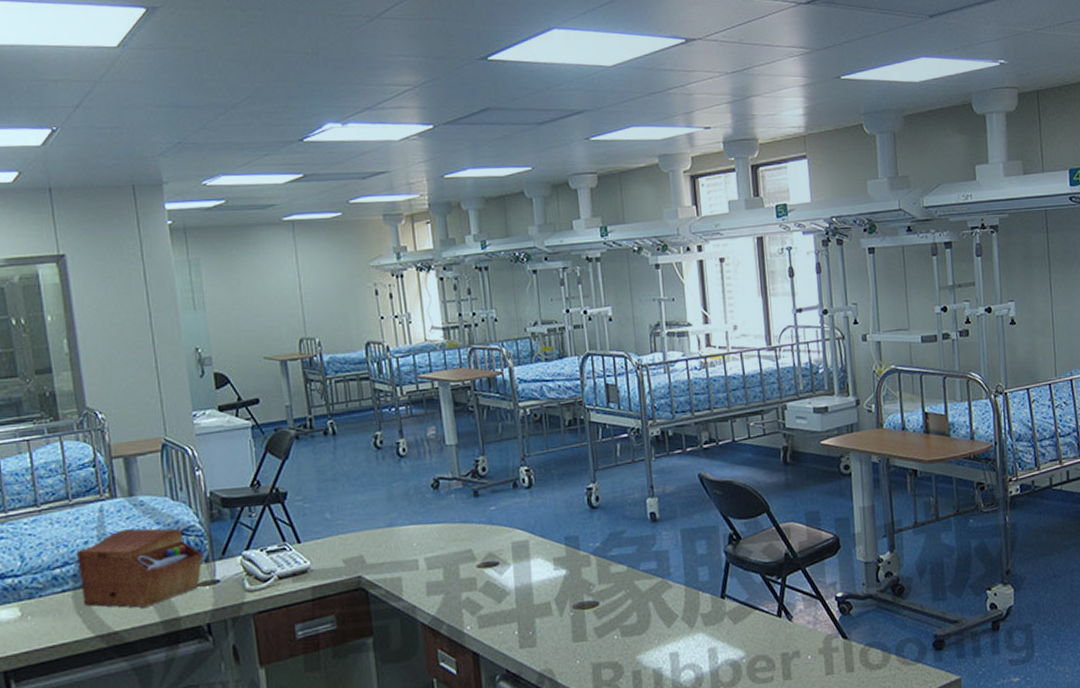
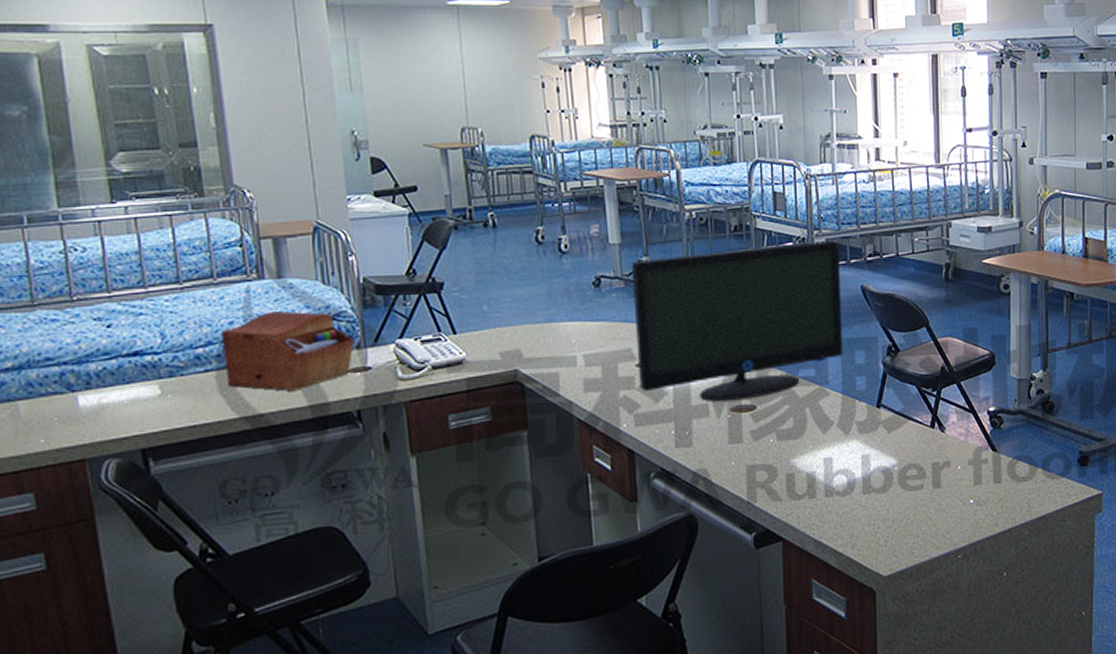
monitor: none [469,429,684,600] -> present [632,240,844,402]

